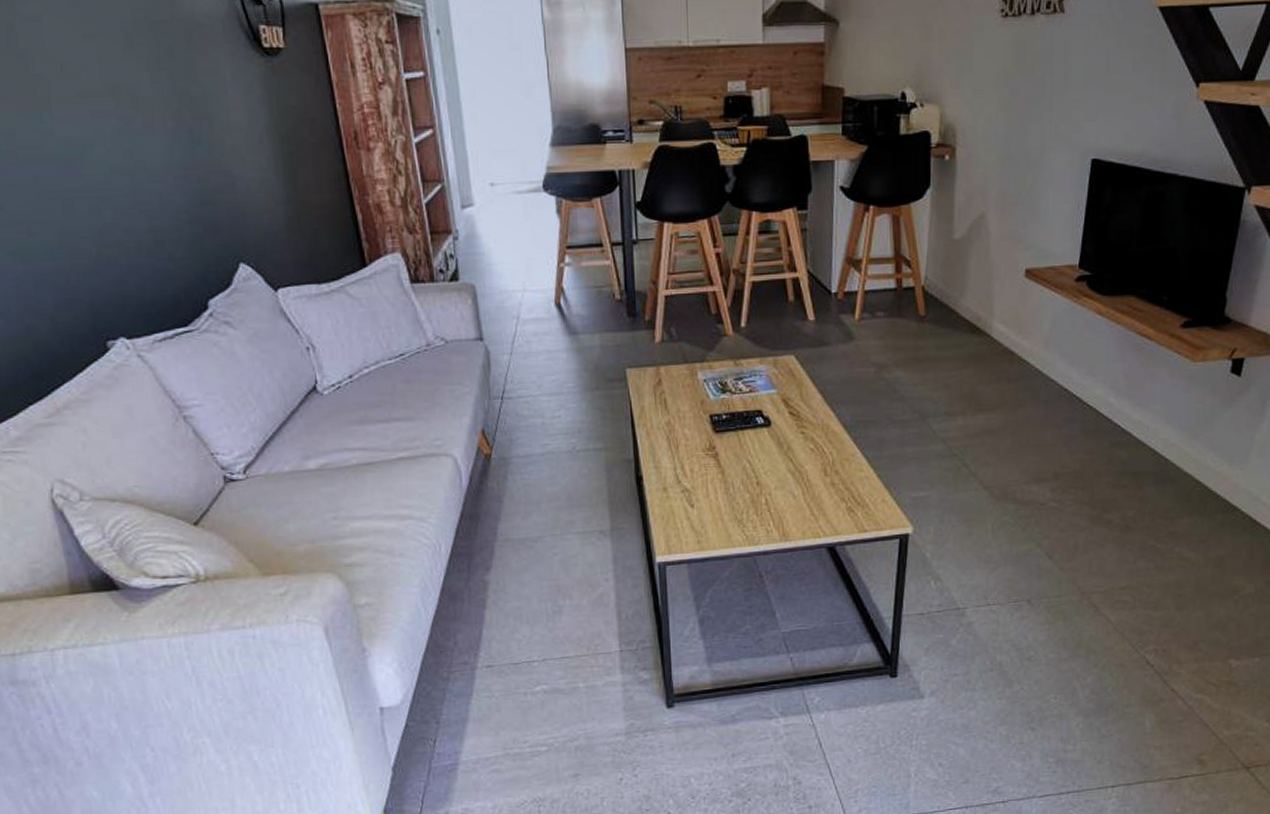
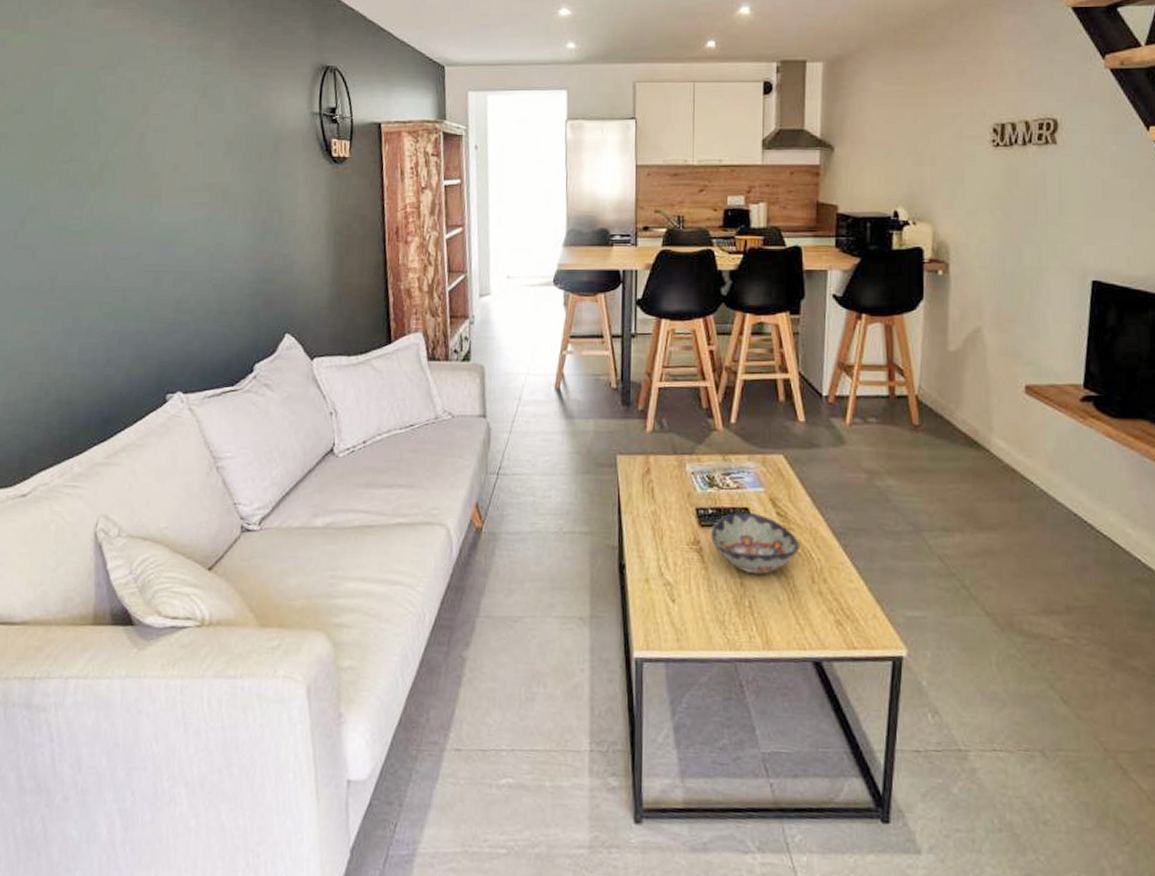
decorative bowl: none [725,414,813,473] -> present [710,512,800,575]

